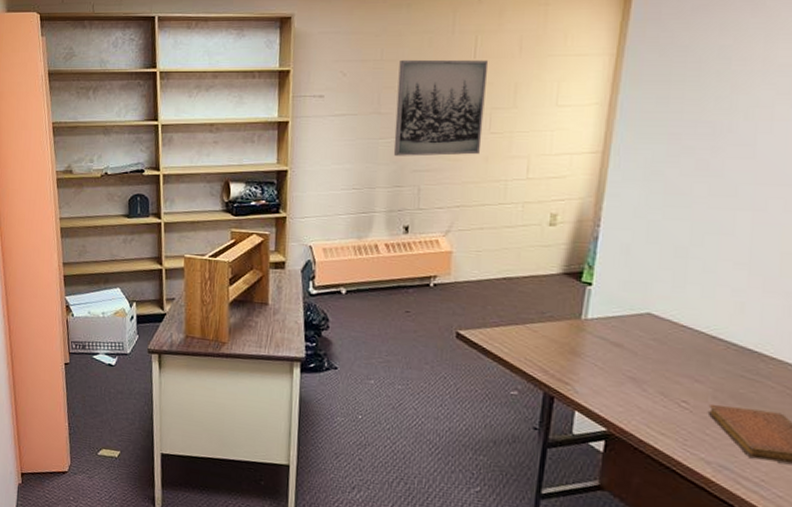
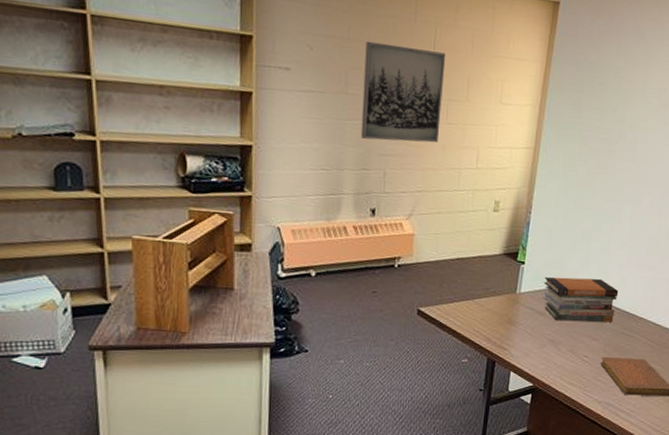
book stack: none [618,301,735,361] -> present [543,277,619,322]

